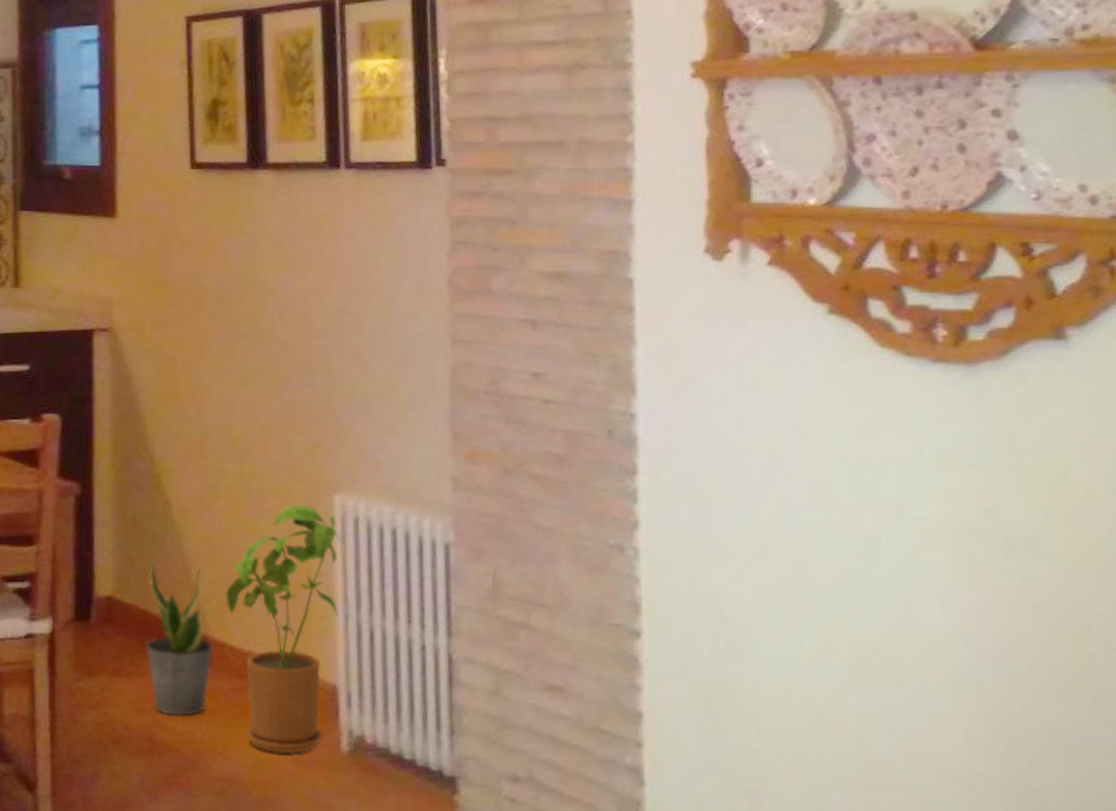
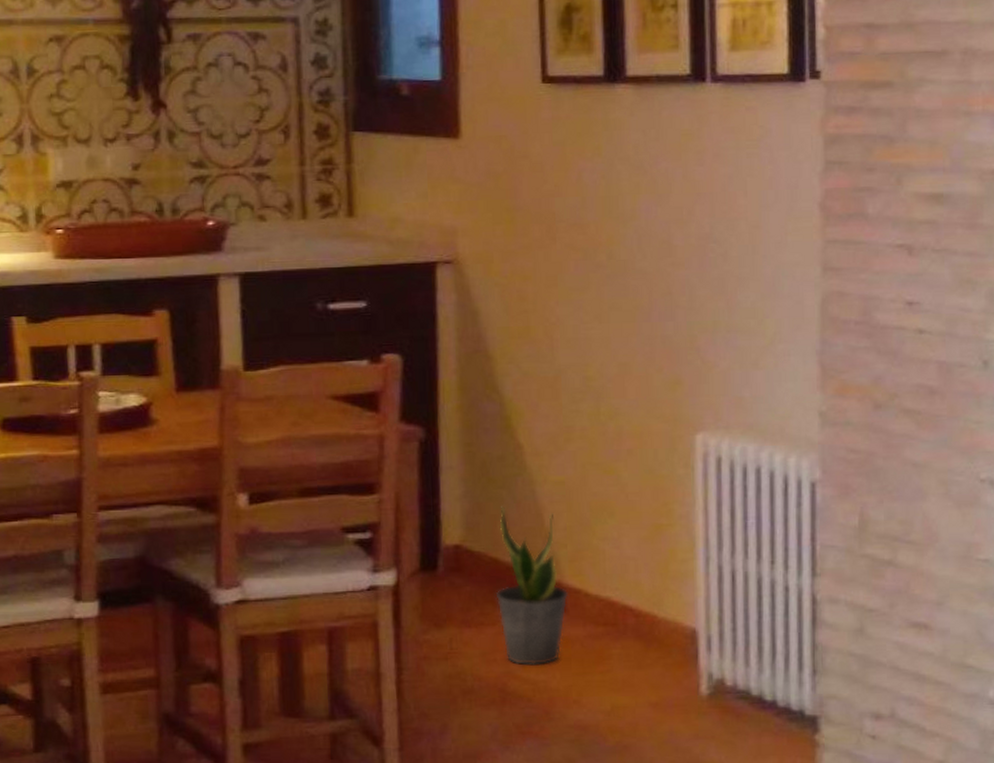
house plant: present [225,504,344,754] -> none [580,444,706,700]

